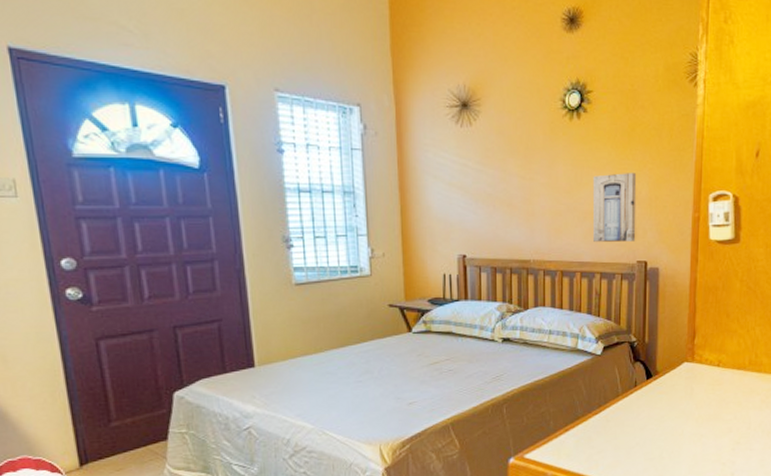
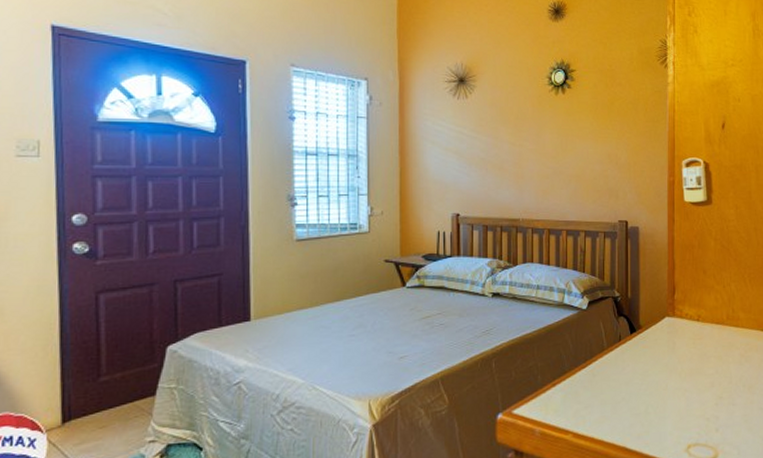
wall art: present [592,173,637,242] -> none [576,141,617,203]

